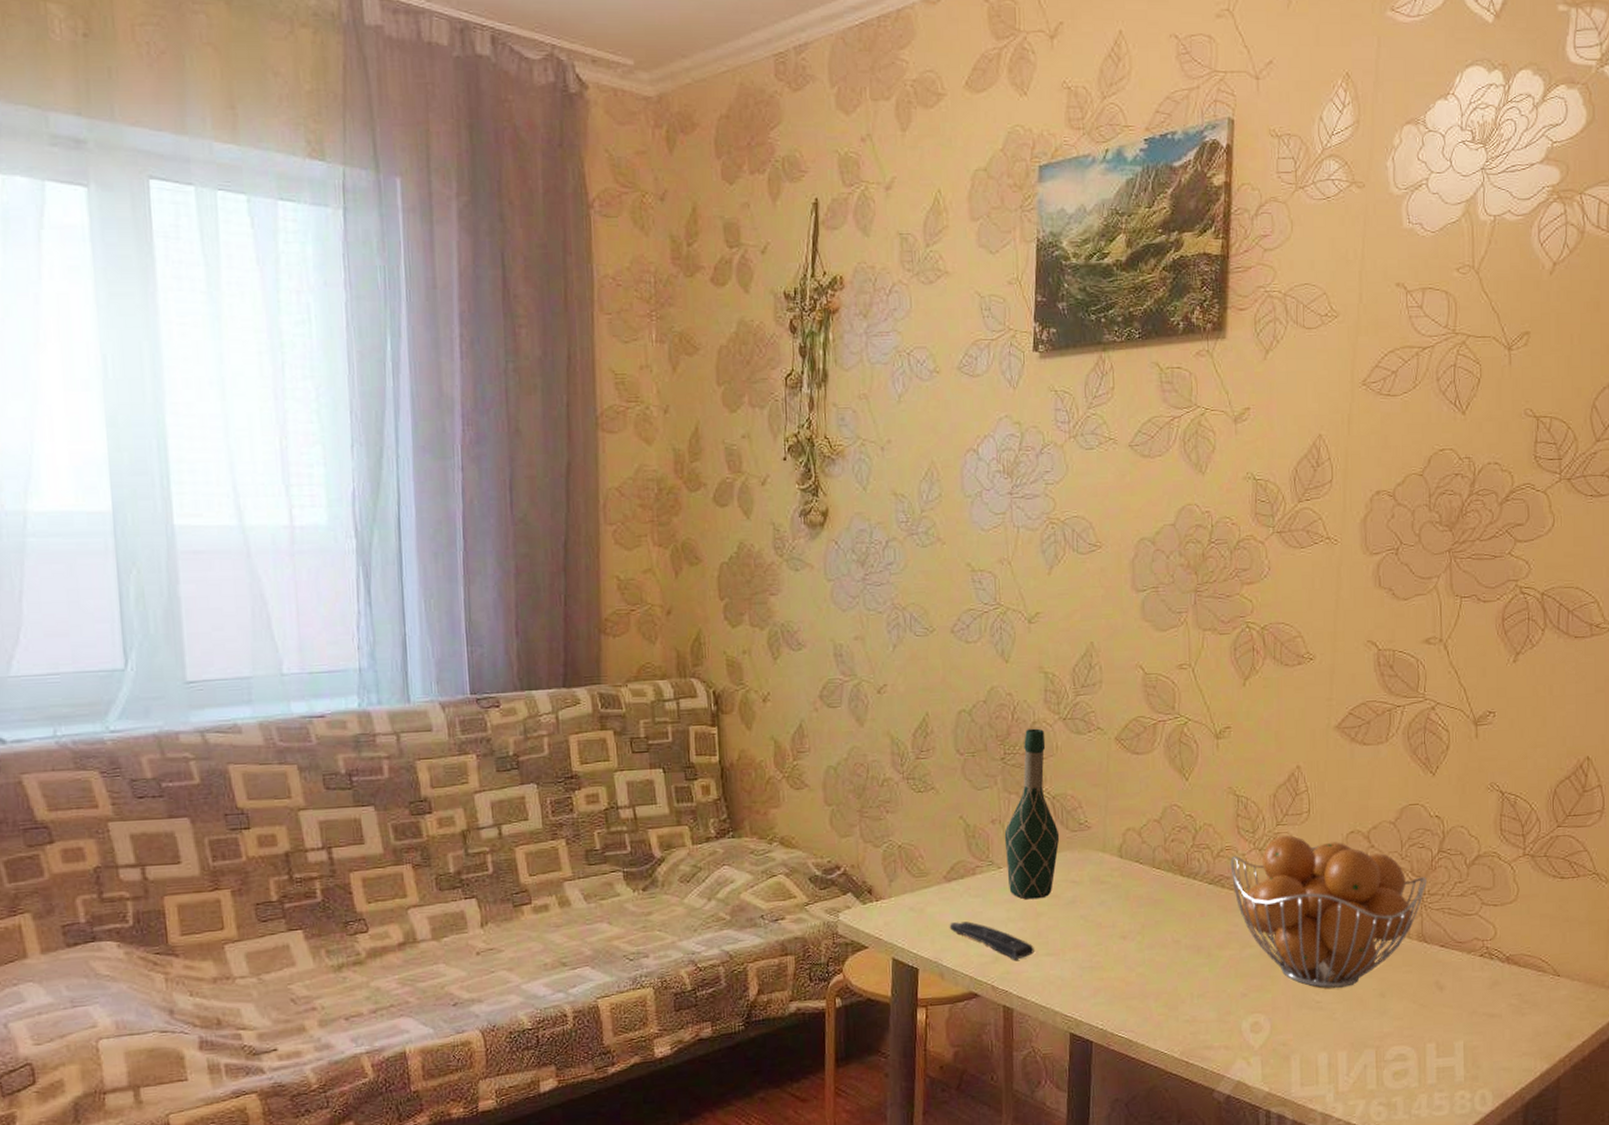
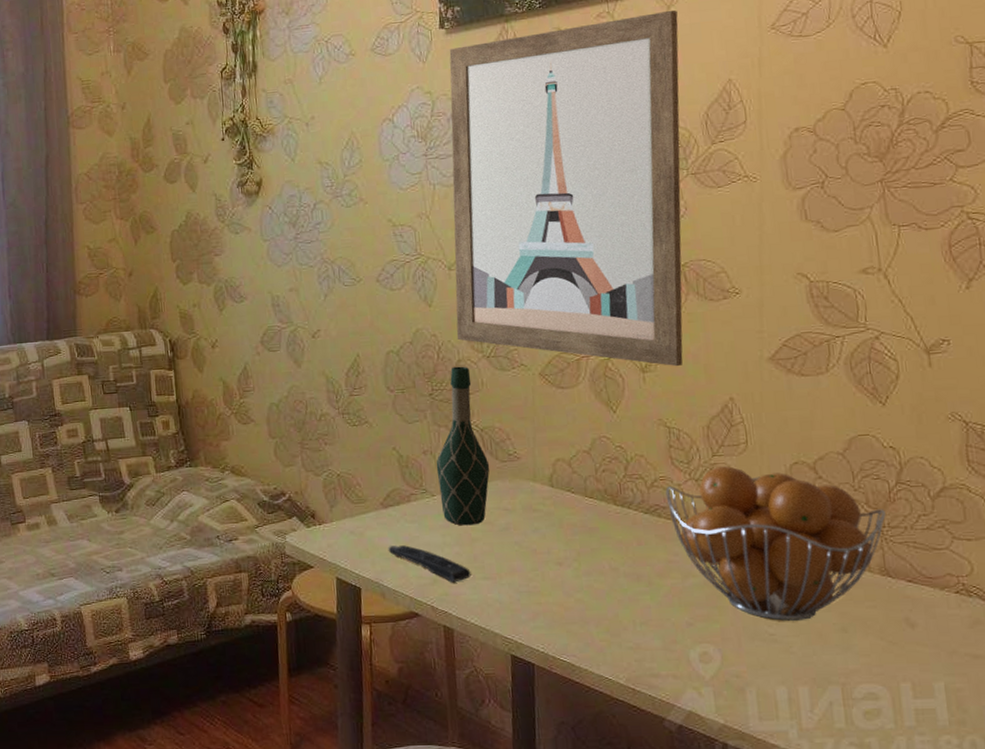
wall art: none [1033,355,1275,734] -> present [449,10,683,367]

